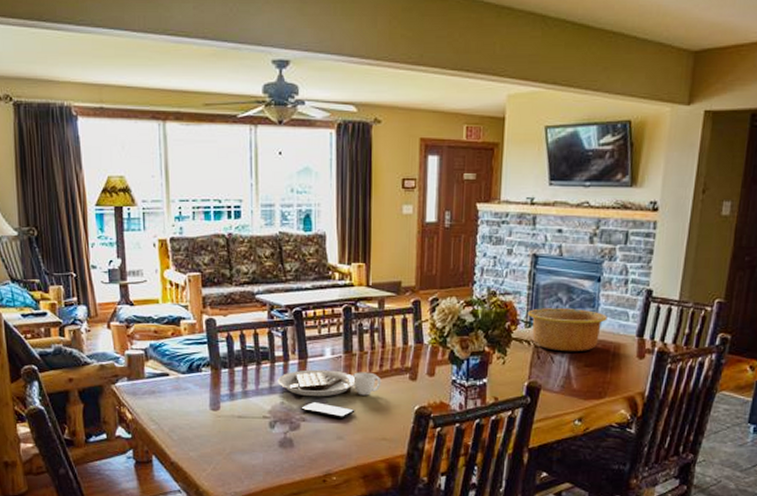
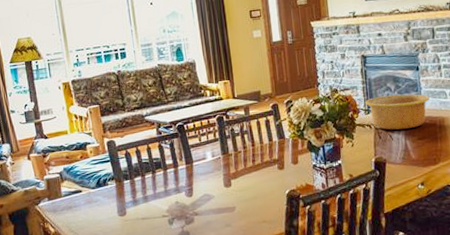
placemat: present [277,369,381,419] -> none [170,167,256,209]

